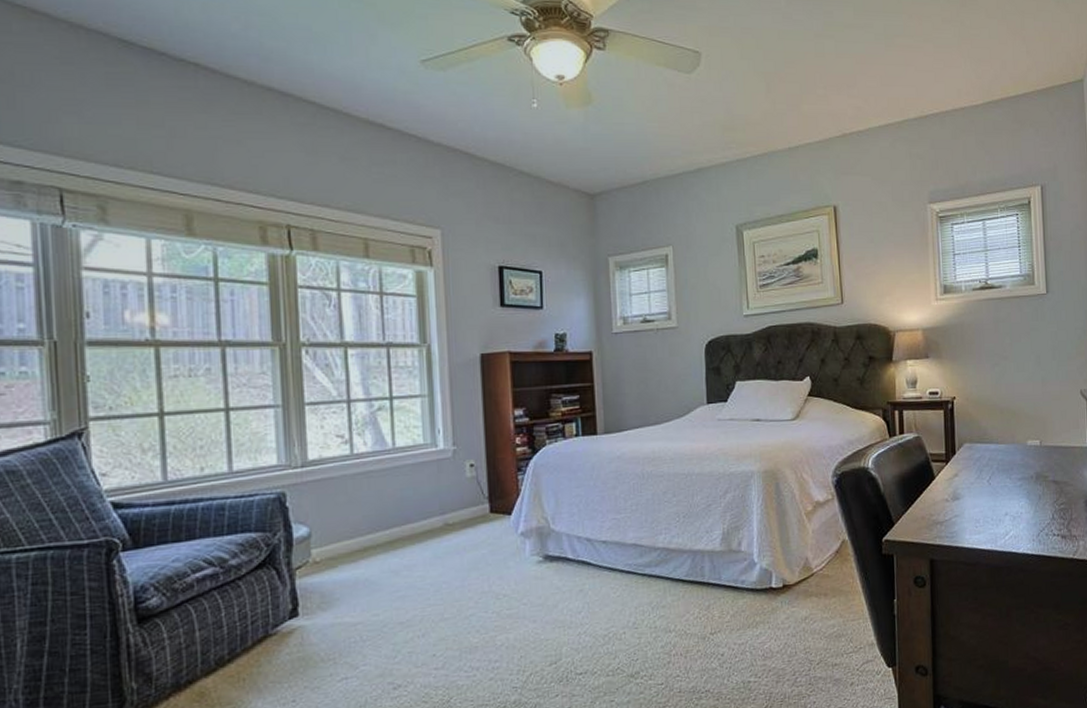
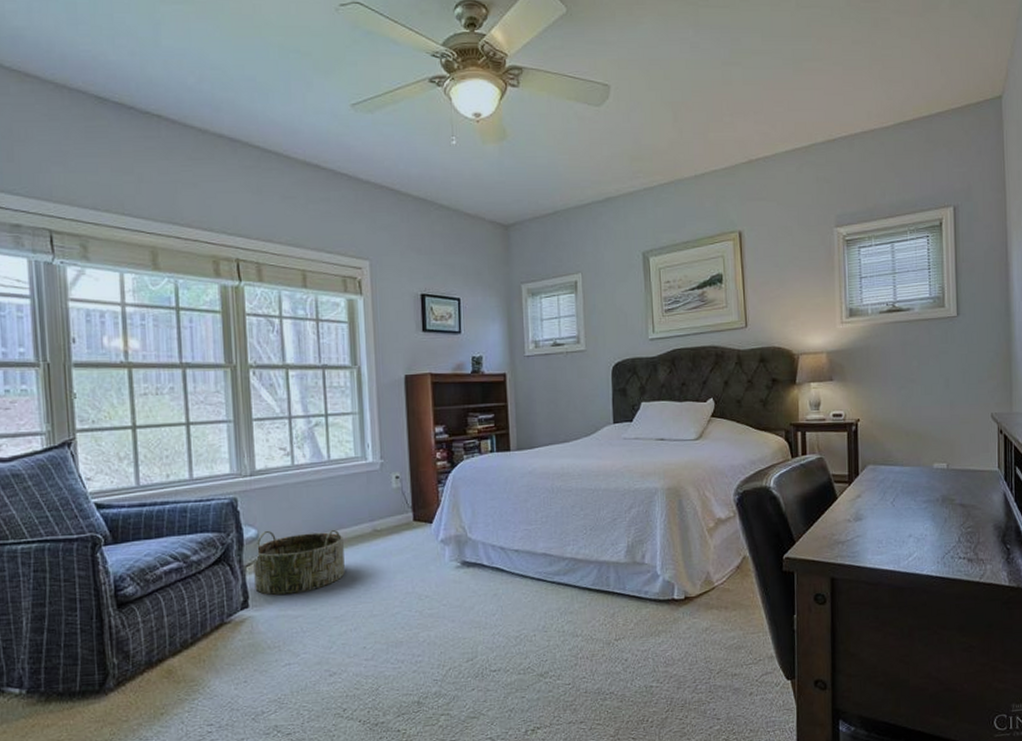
basket: none [305,524,412,601] -> present [254,529,345,595]

